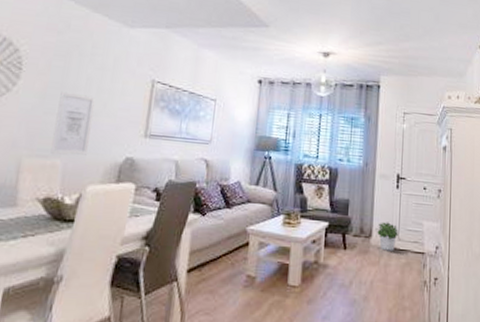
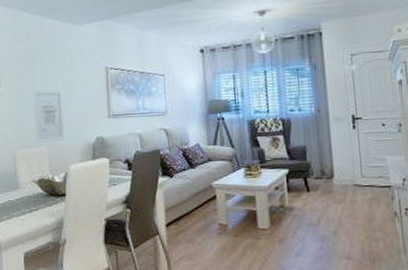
potted plant: present [376,222,398,252] -> none [337,162,361,189]

